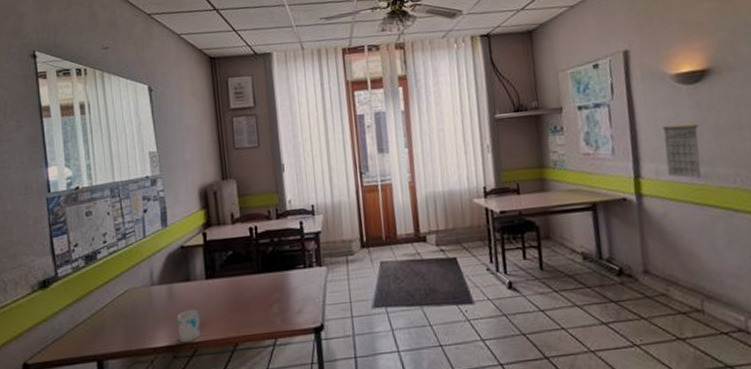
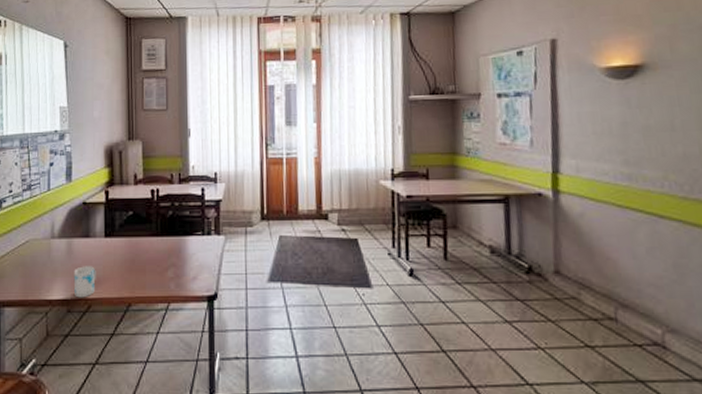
calendar: present [662,115,702,178] -> none [587,110,626,179]

